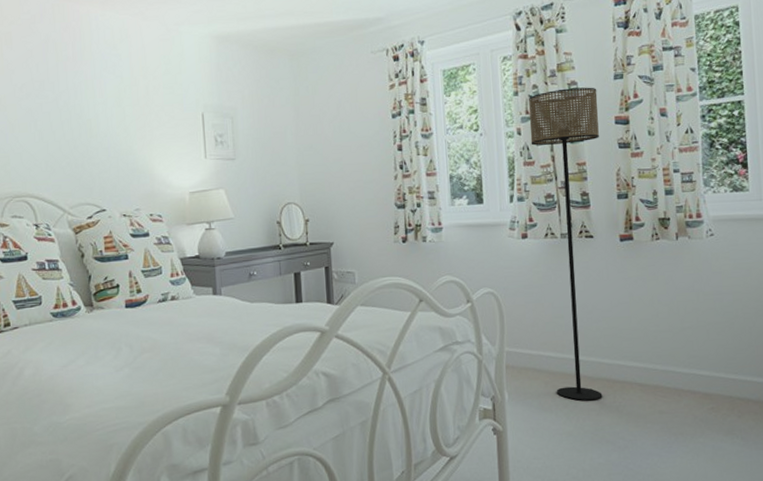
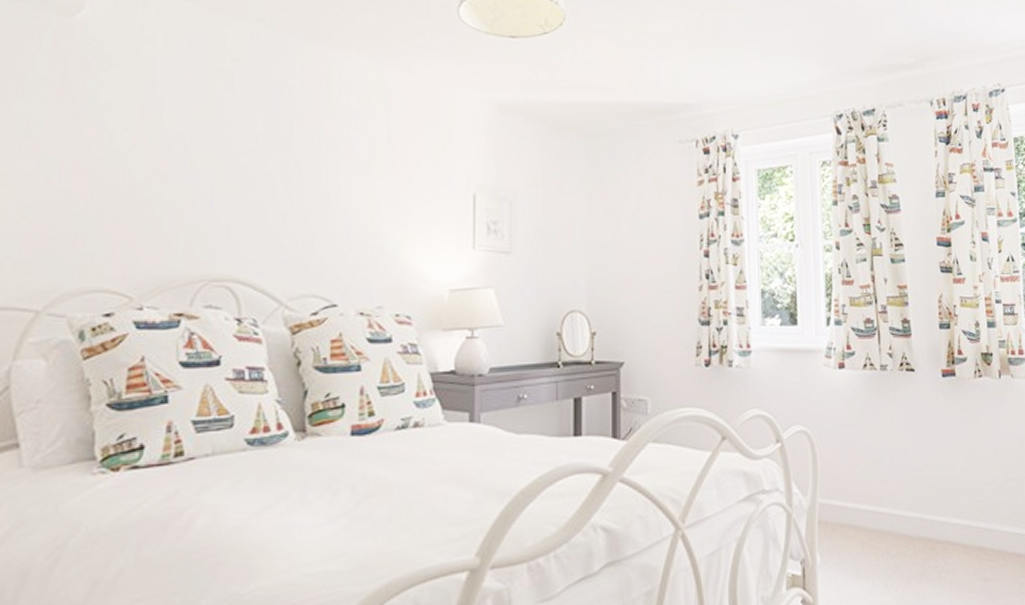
floor lamp: present [529,87,603,401] -> none [849,202,924,566]

